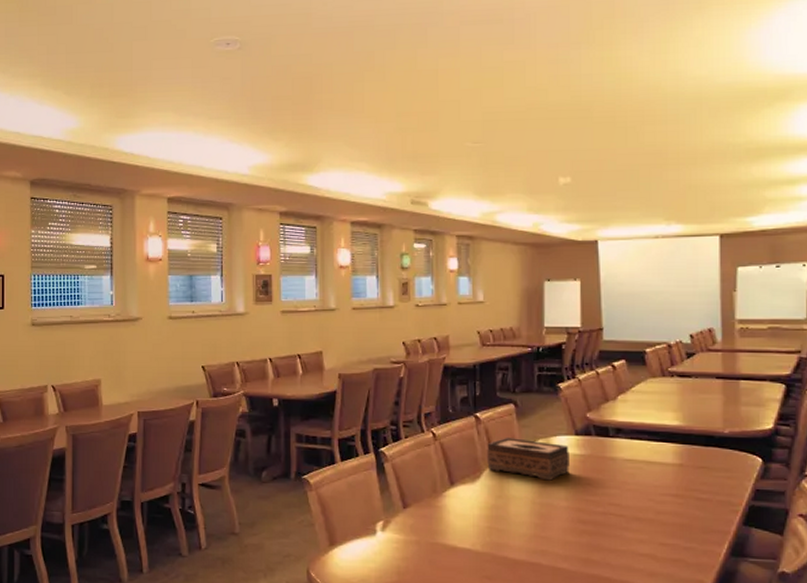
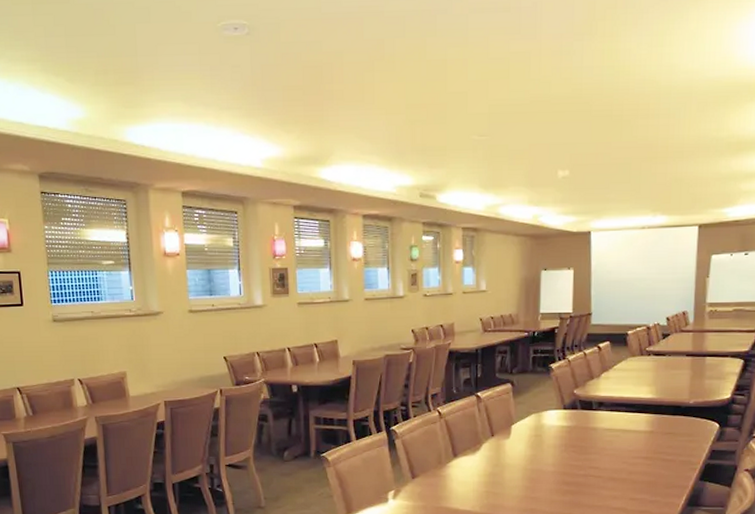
tissue box: present [487,438,569,481] -> none [486,414,558,450]

